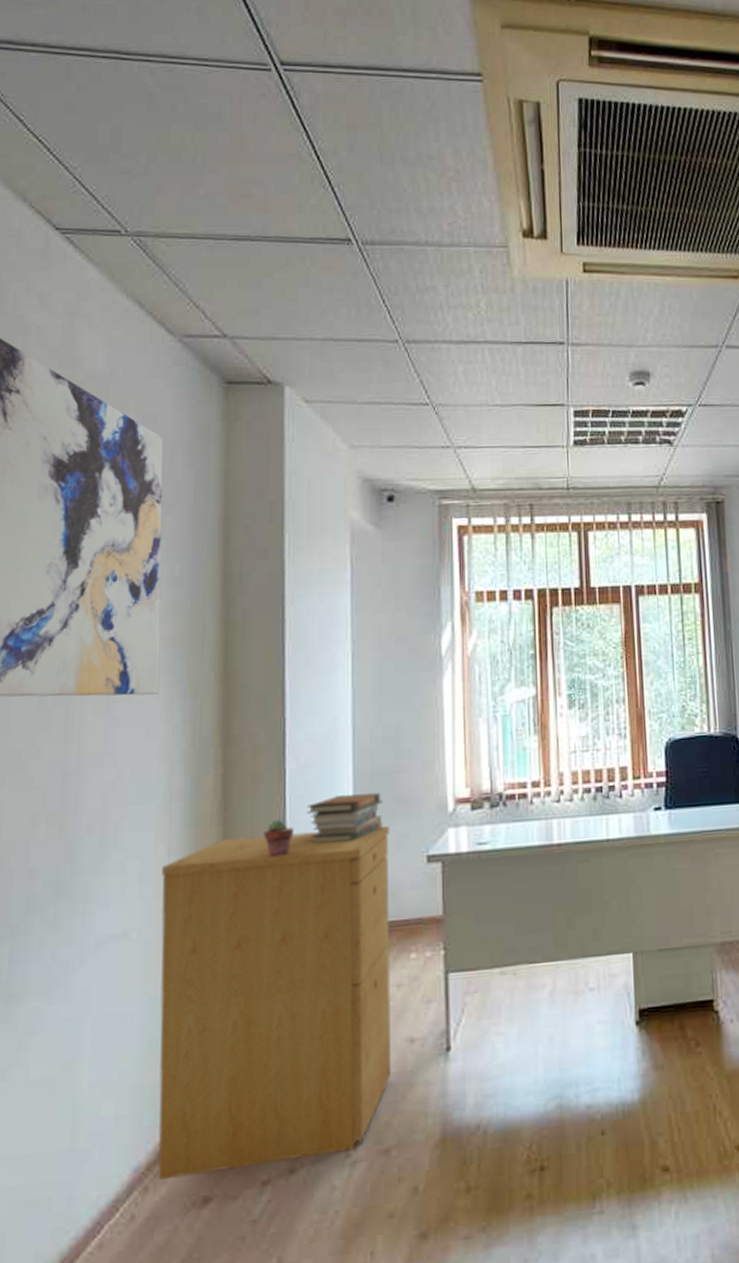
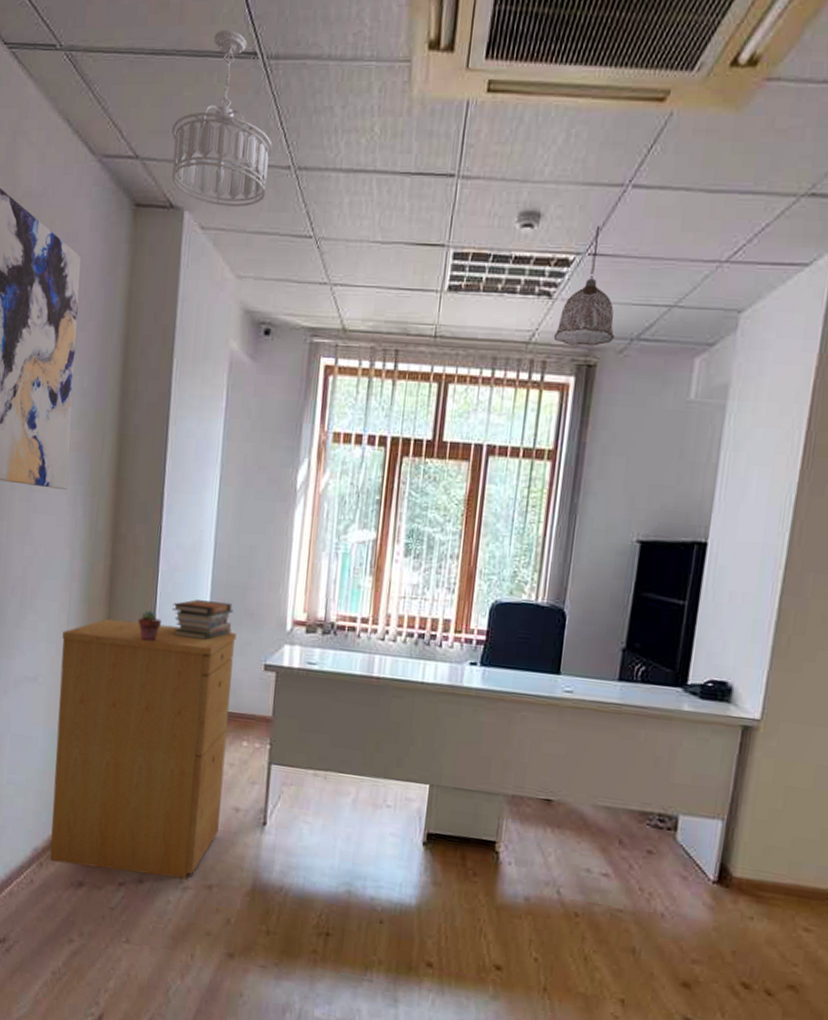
ceiling light fixture: none [264,219,377,380] -> present [172,30,273,207]
pendant lamp: none [680,381,736,486] -> present [553,226,615,346]

